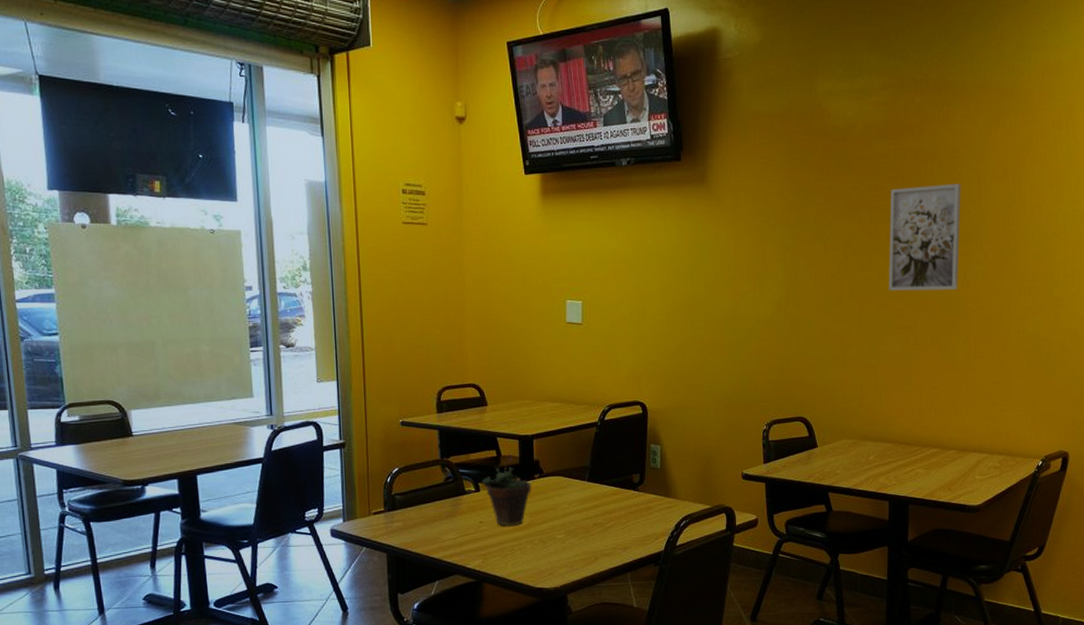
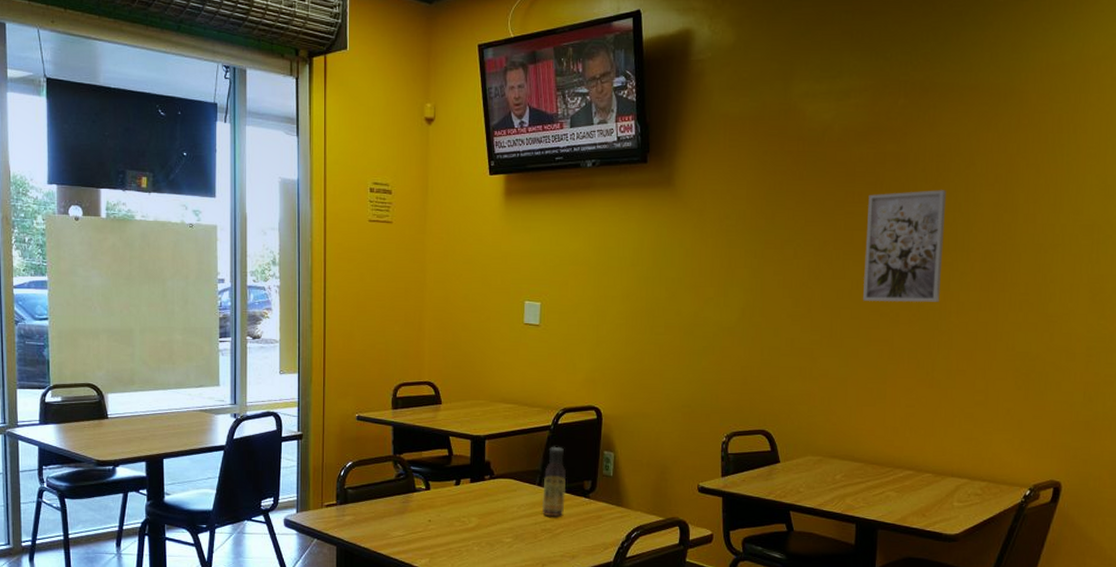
succulent plant: present [482,454,532,526] -> none [432,453,482,527]
sauce bottle: none [592,442,616,511] -> present [541,446,567,517]

